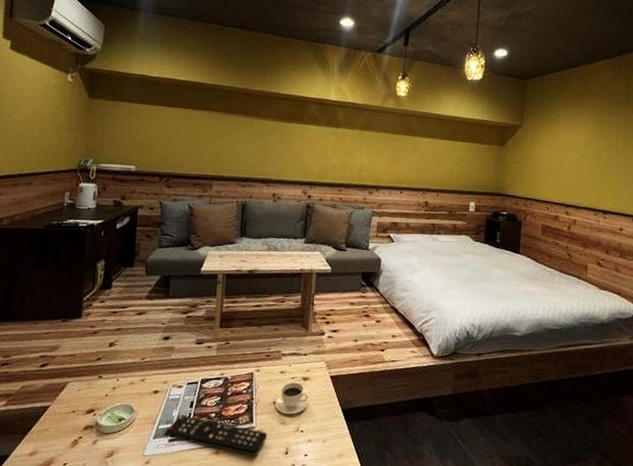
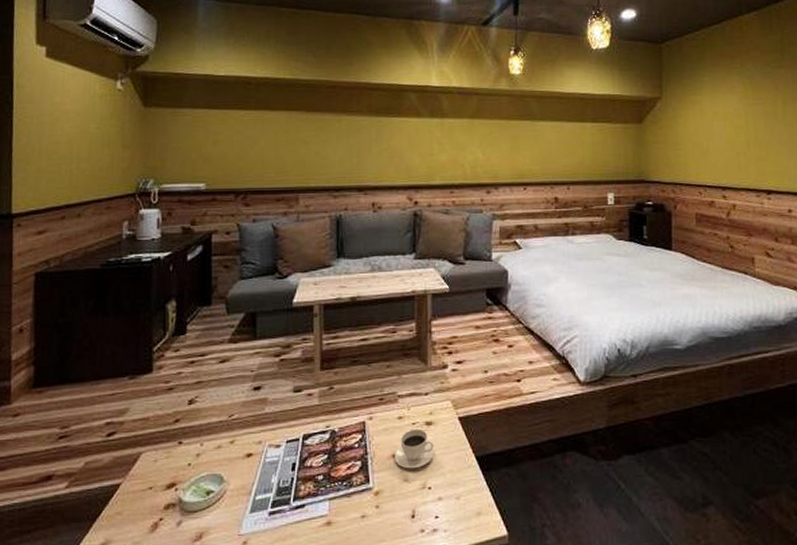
remote control: present [164,415,268,456] -> none [263,481,389,524]

